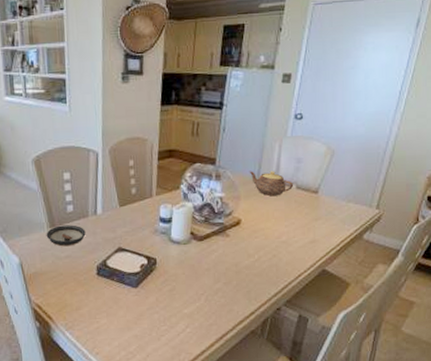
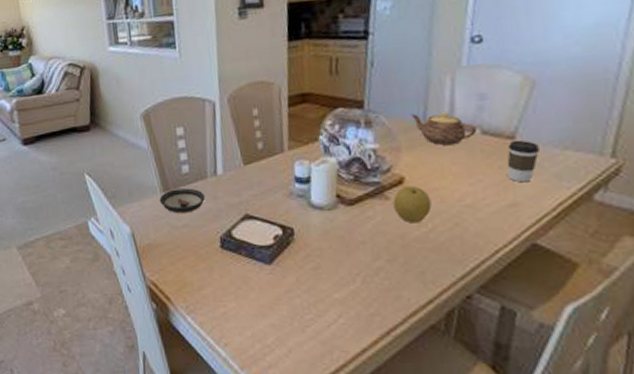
fruit: none [232,226,259,255] -> present [393,185,432,223]
coffee cup: none [311,194,333,226] -> present [507,139,539,183]

